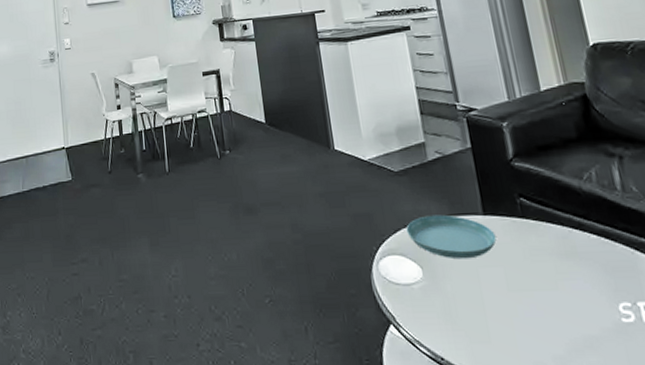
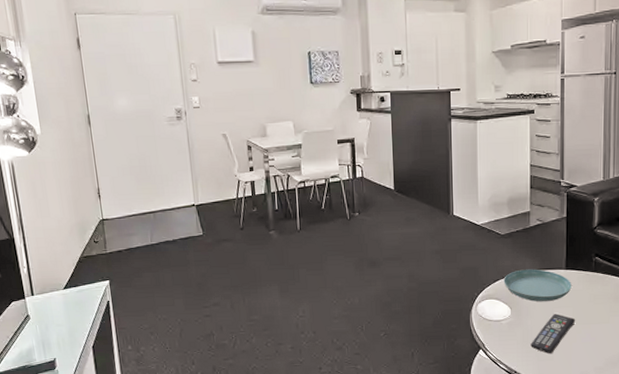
remote control: none [456,276,512,334] -> present [531,314,576,354]

